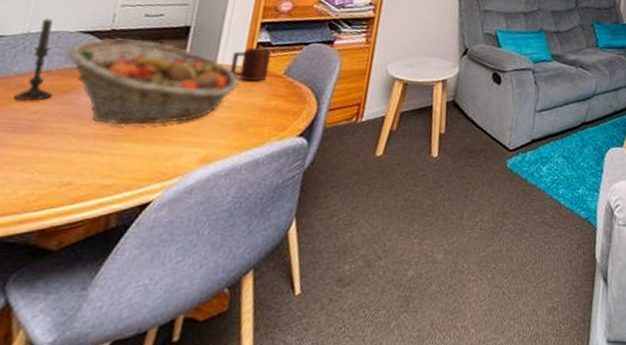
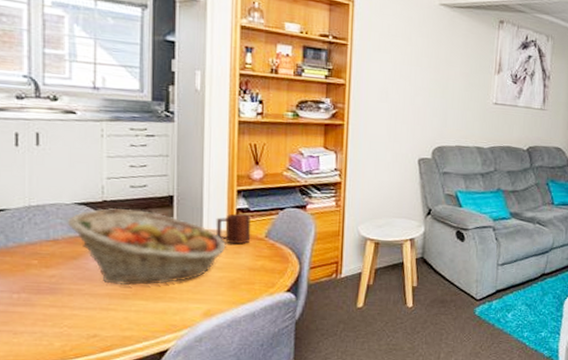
candle: present [13,17,53,101] -> none [30,191,63,266]

